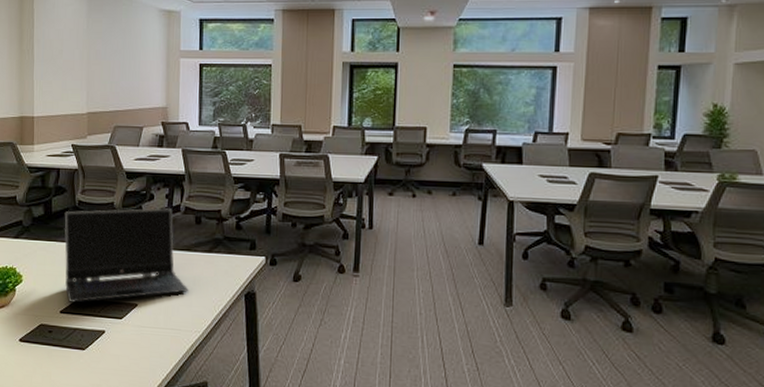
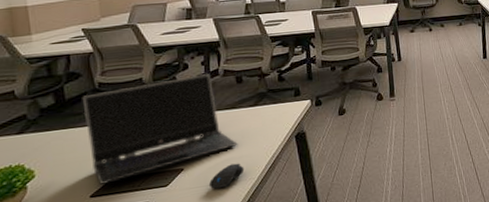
computer mouse: none [157,310,192,334] -> present [208,163,245,189]

